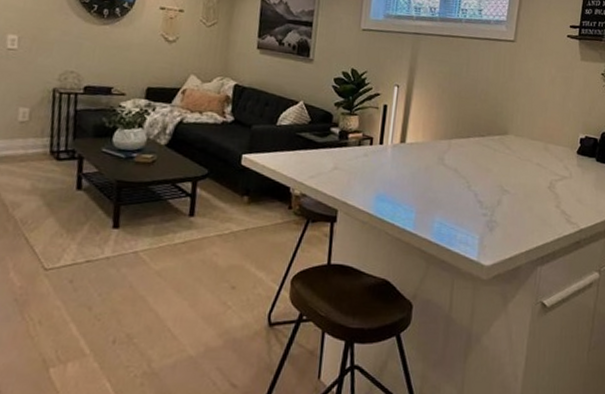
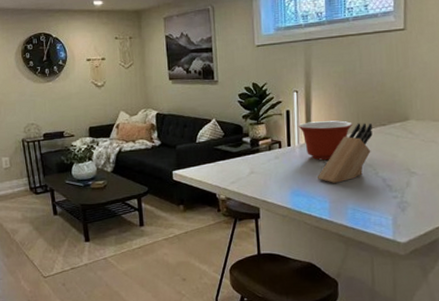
mixing bowl: none [394,121,451,166] -> present [298,120,352,161]
knife block: none [406,130,471,192] -> present [317,123,373,183]

